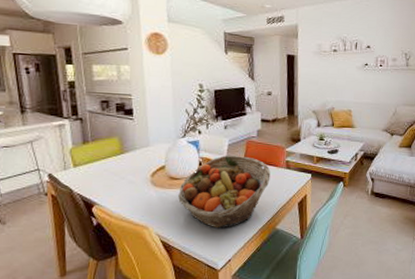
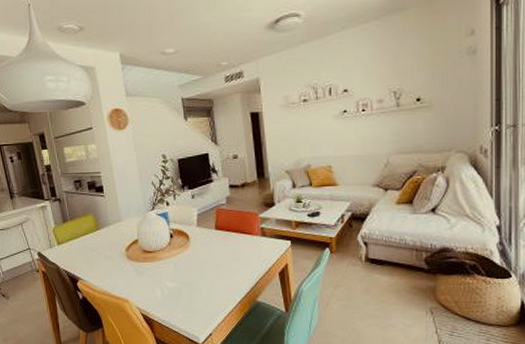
fruit basket: present [178,155,271,229] -> none [153,225,245,301]

